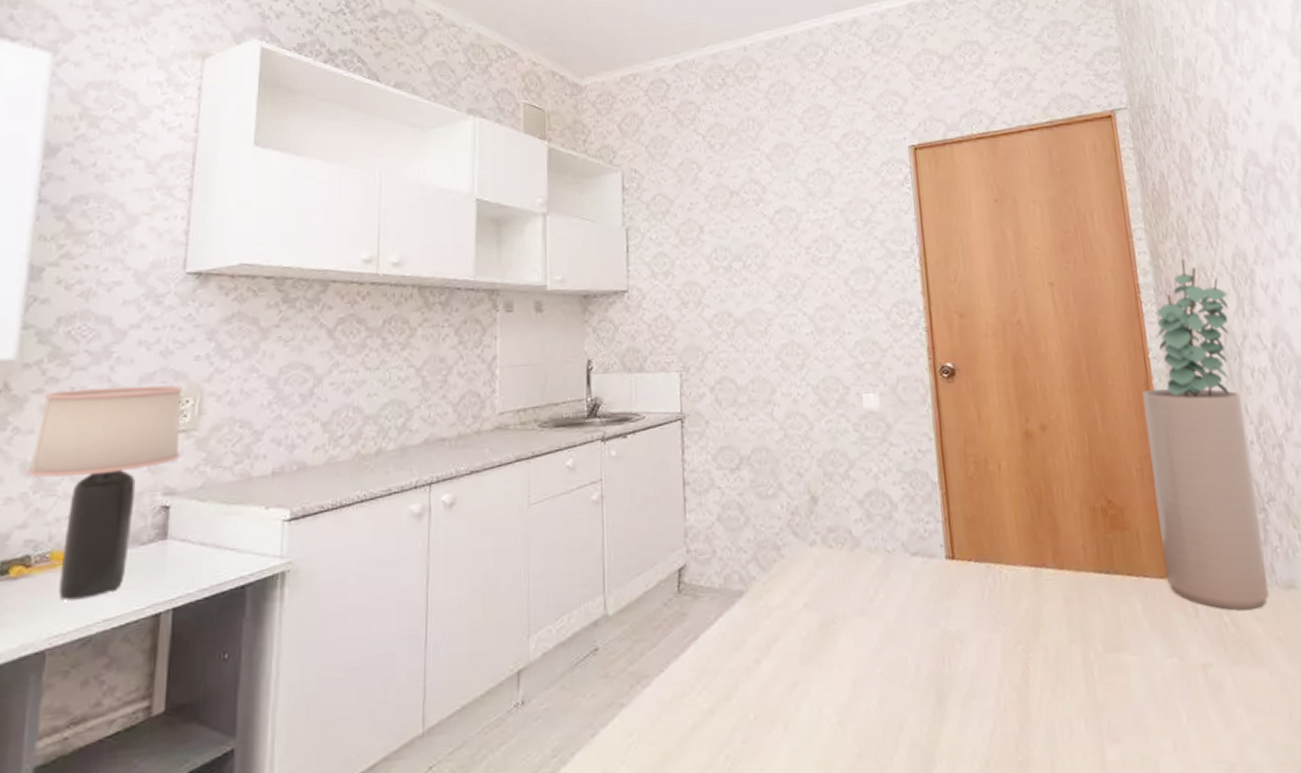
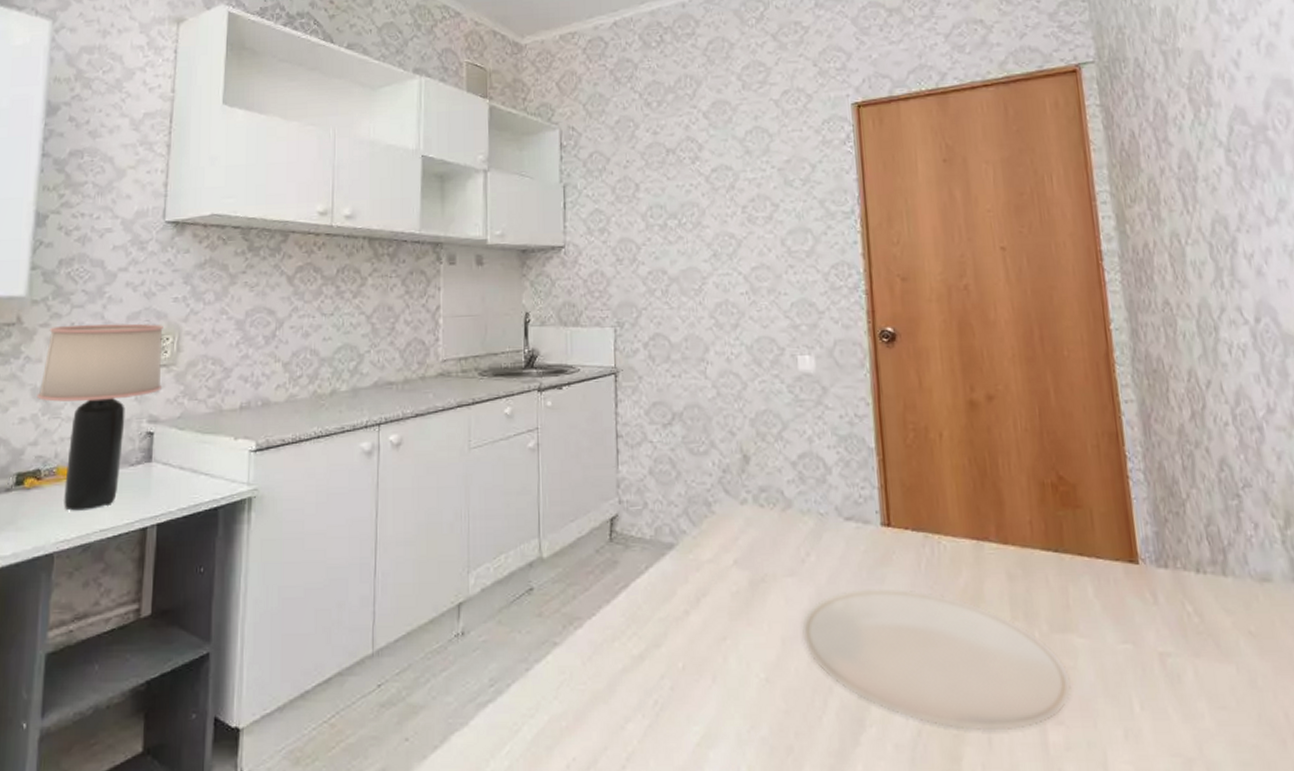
plate: none [872,620,1126,756] -> present [802,588,1072,731]
vase: present [1141,259,1269,610] -> none [1100,224,1240,600]

